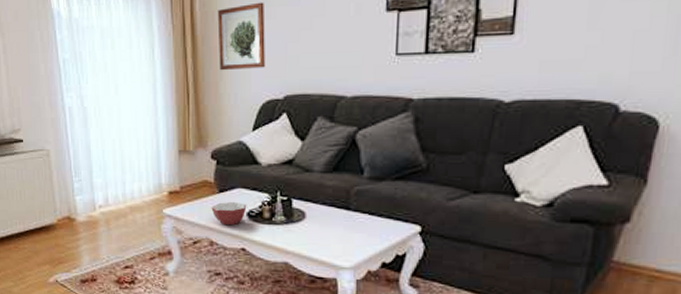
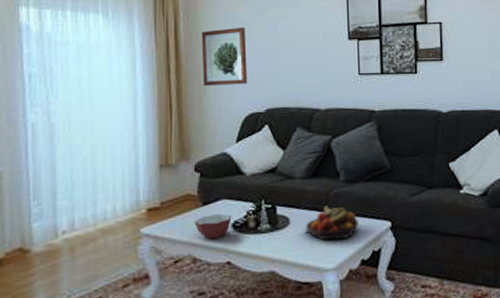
fruit bowl: none [322,203,382,240] -> present [305,205,359,241]

